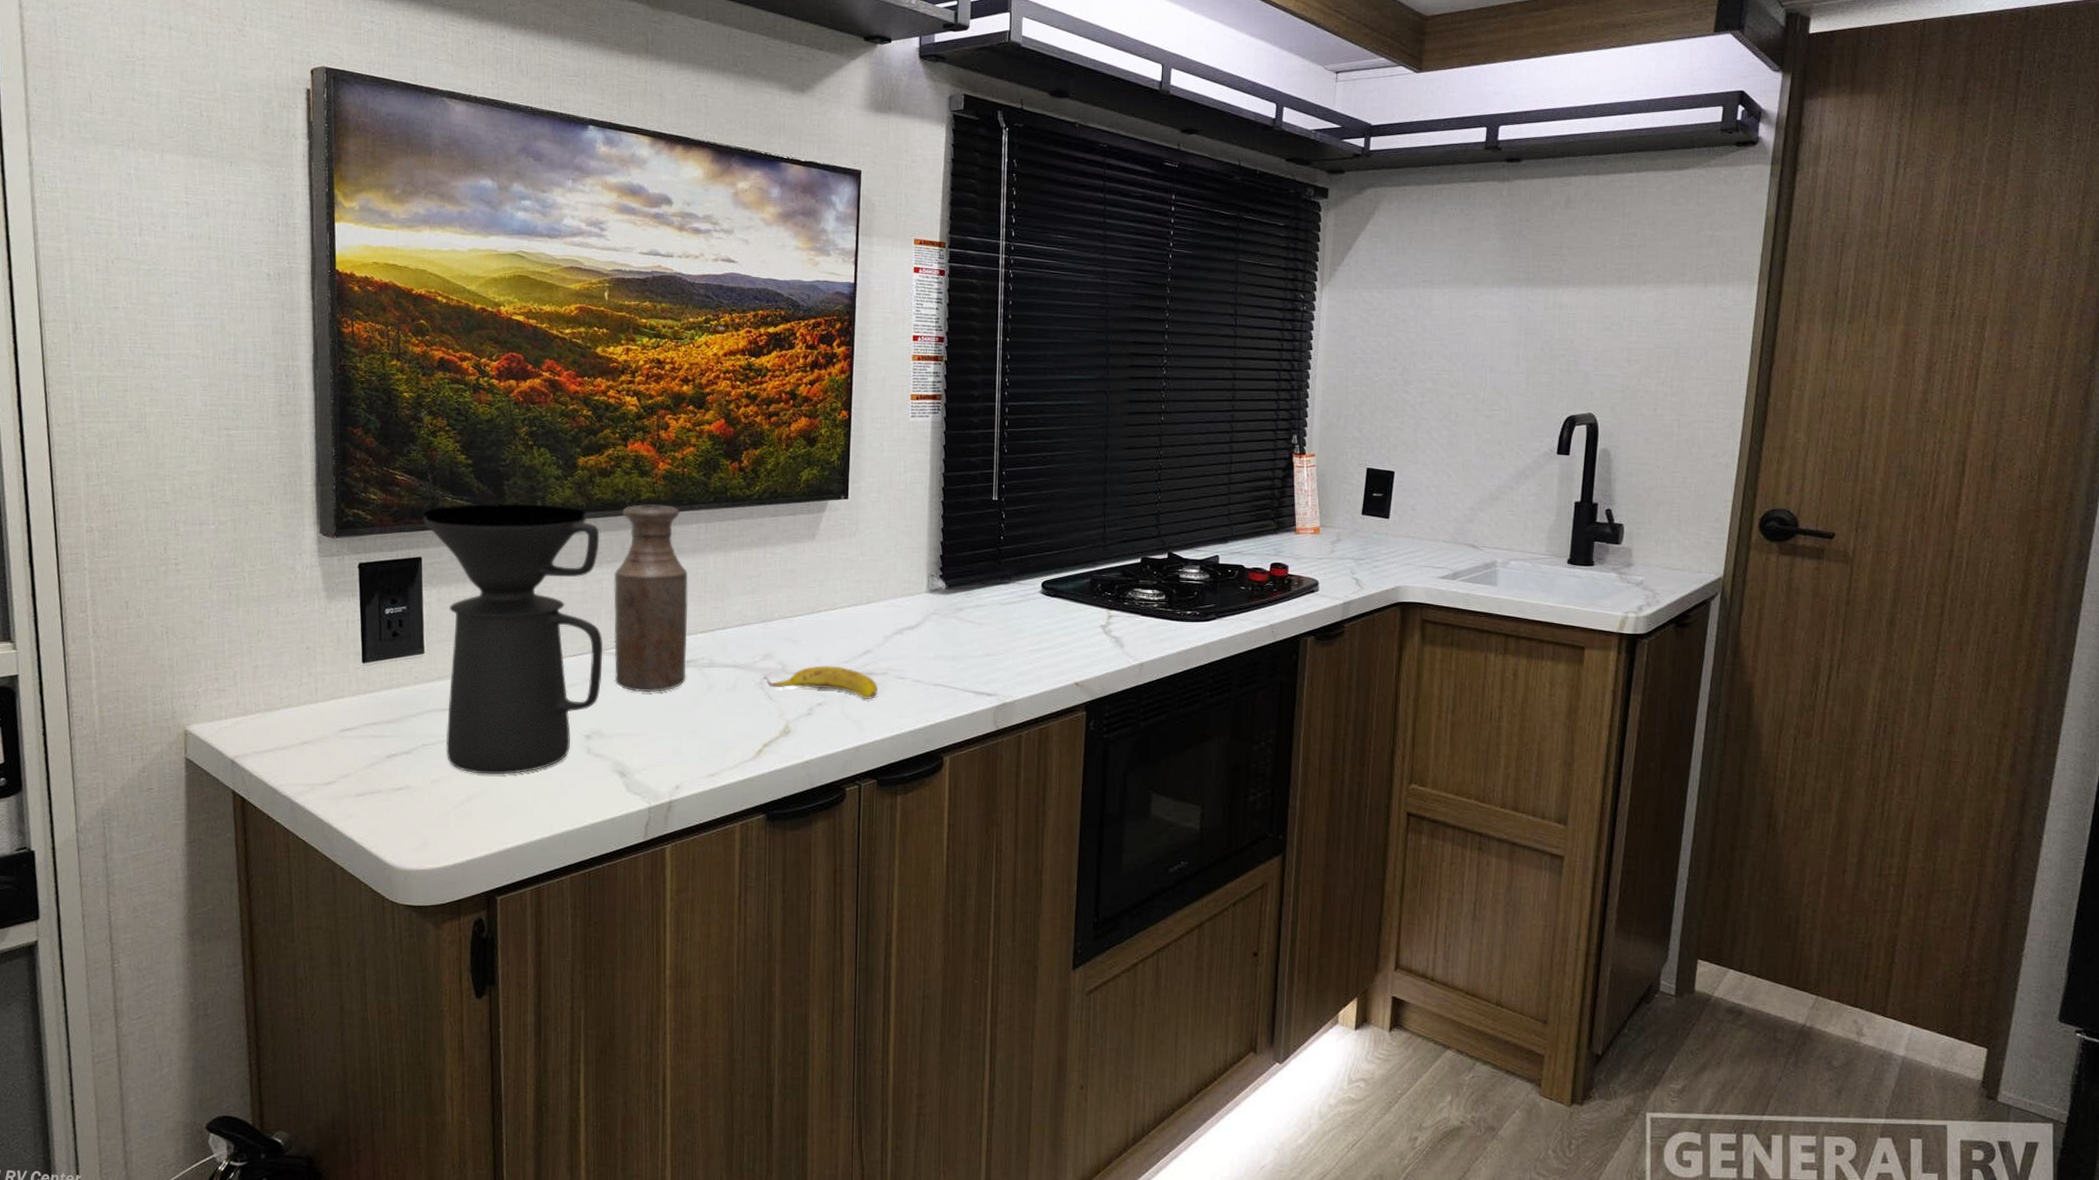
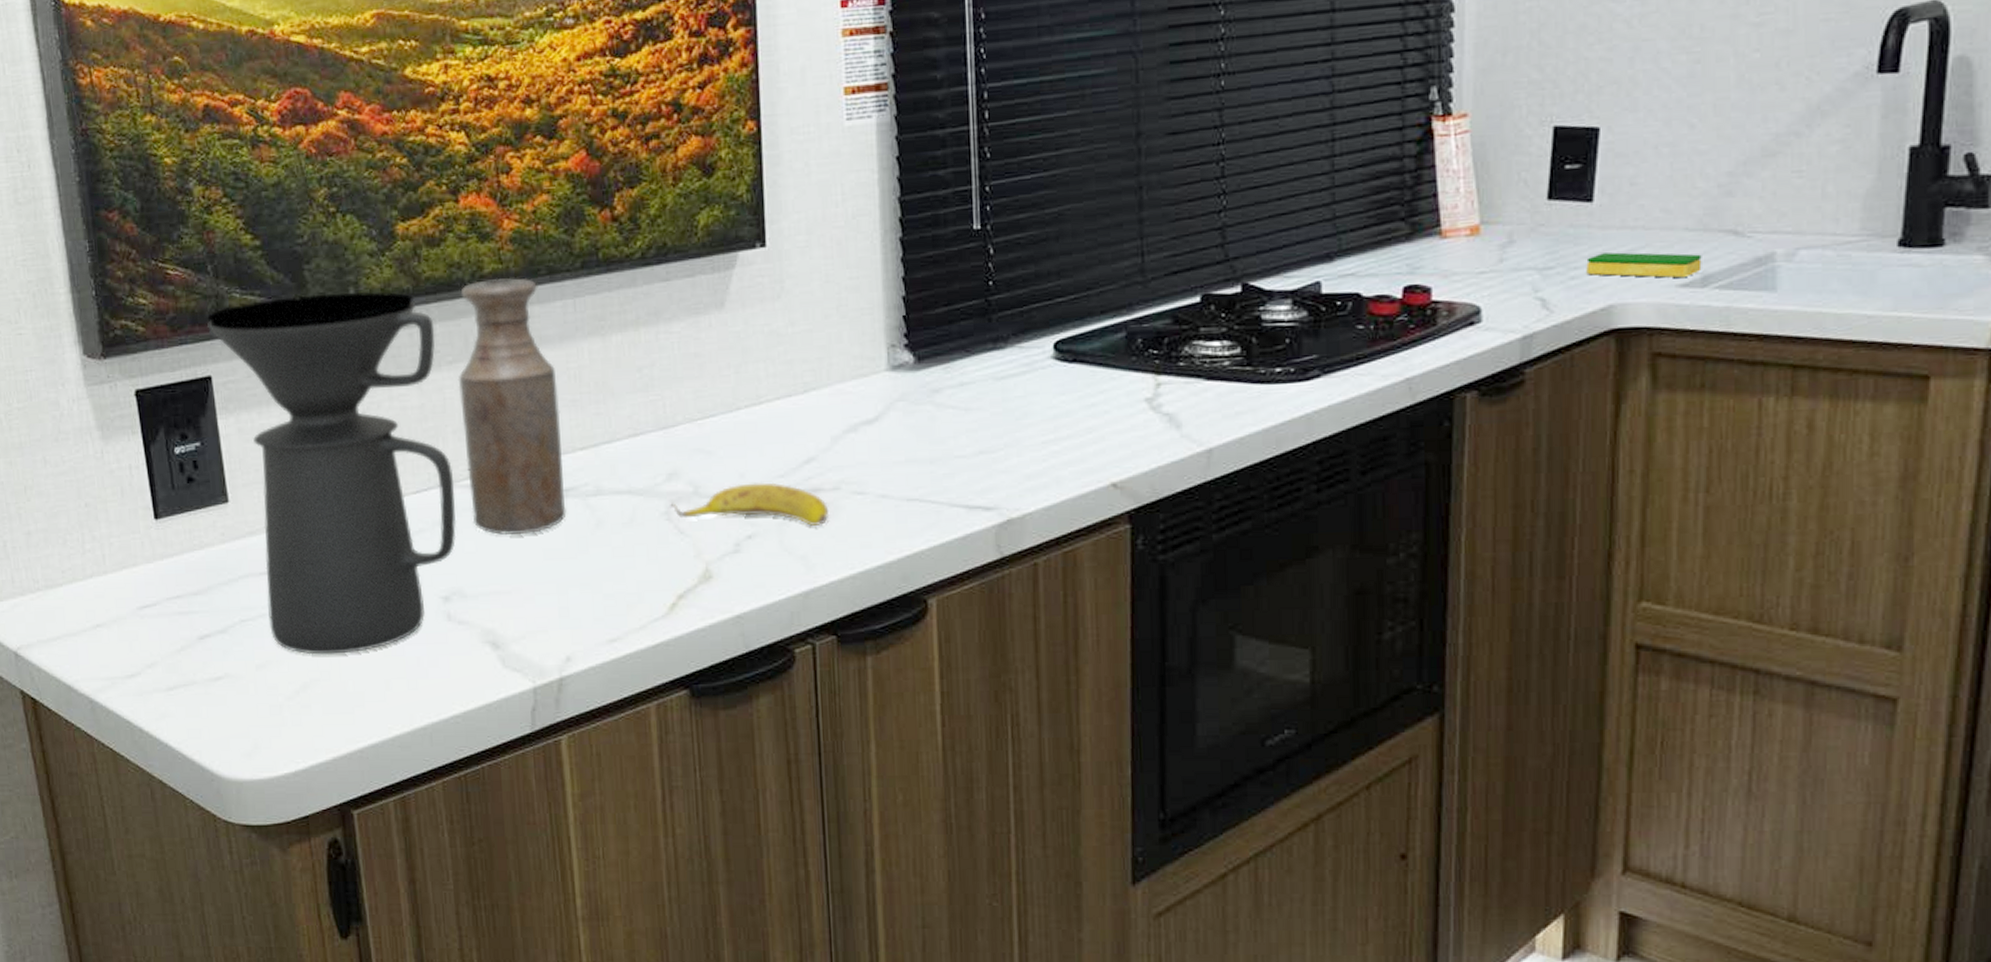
dish sponge: none [1384,552,1453,573] -> present [1586,252,1702,279]

